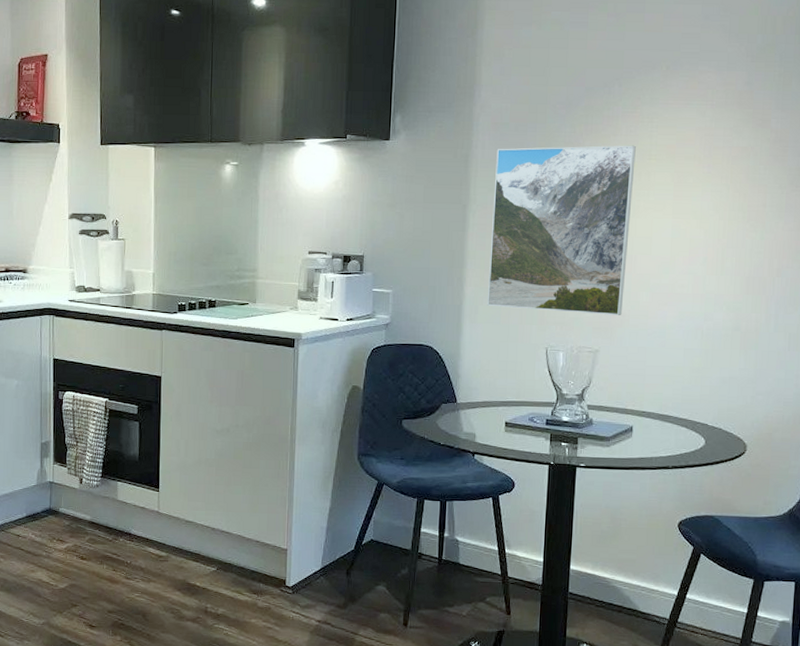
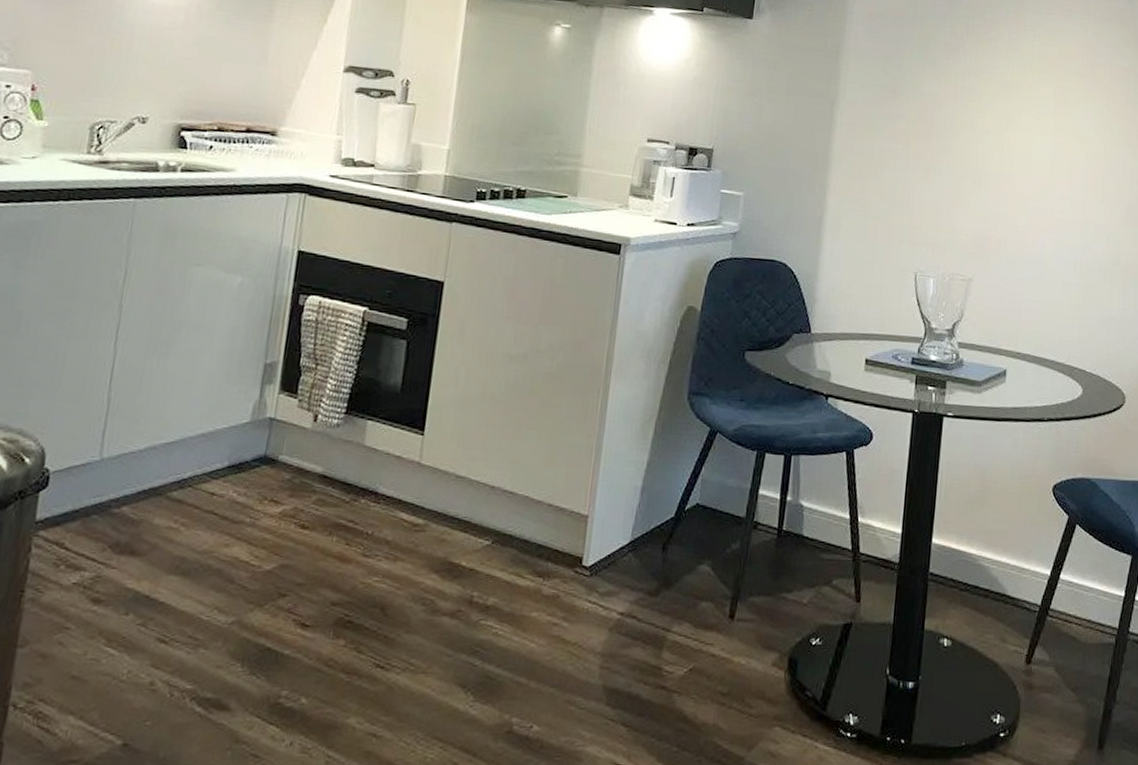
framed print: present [486,145,636,315] -> none [851,42,1018,240]

